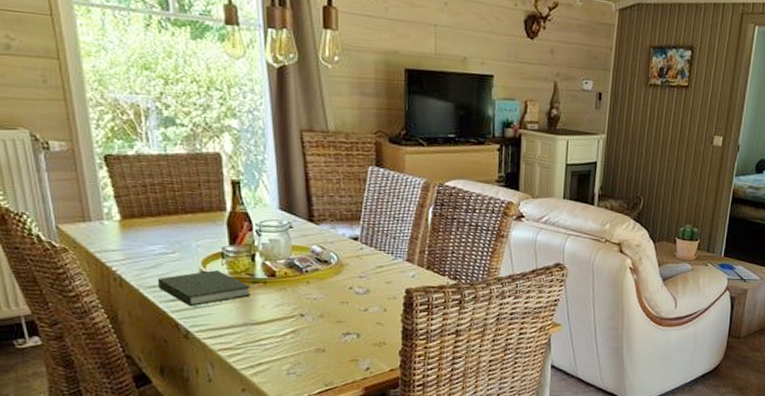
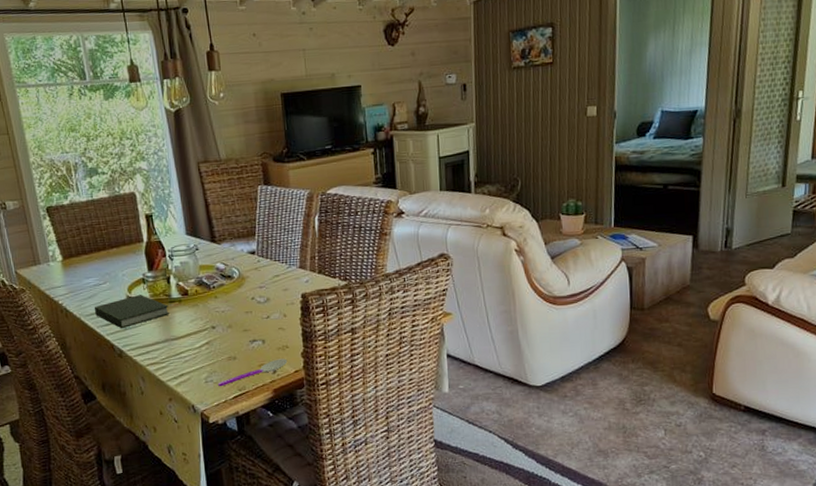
spoon: none [302,355,383,380] -> present [218,358,288,387]

